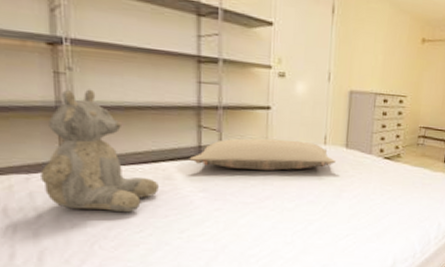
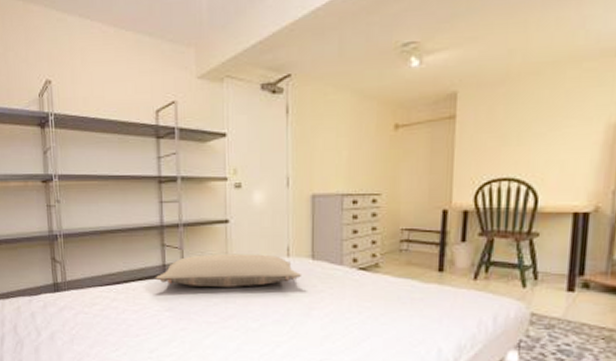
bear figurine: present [41,89,158,213] -> none [39,218,130,332]

